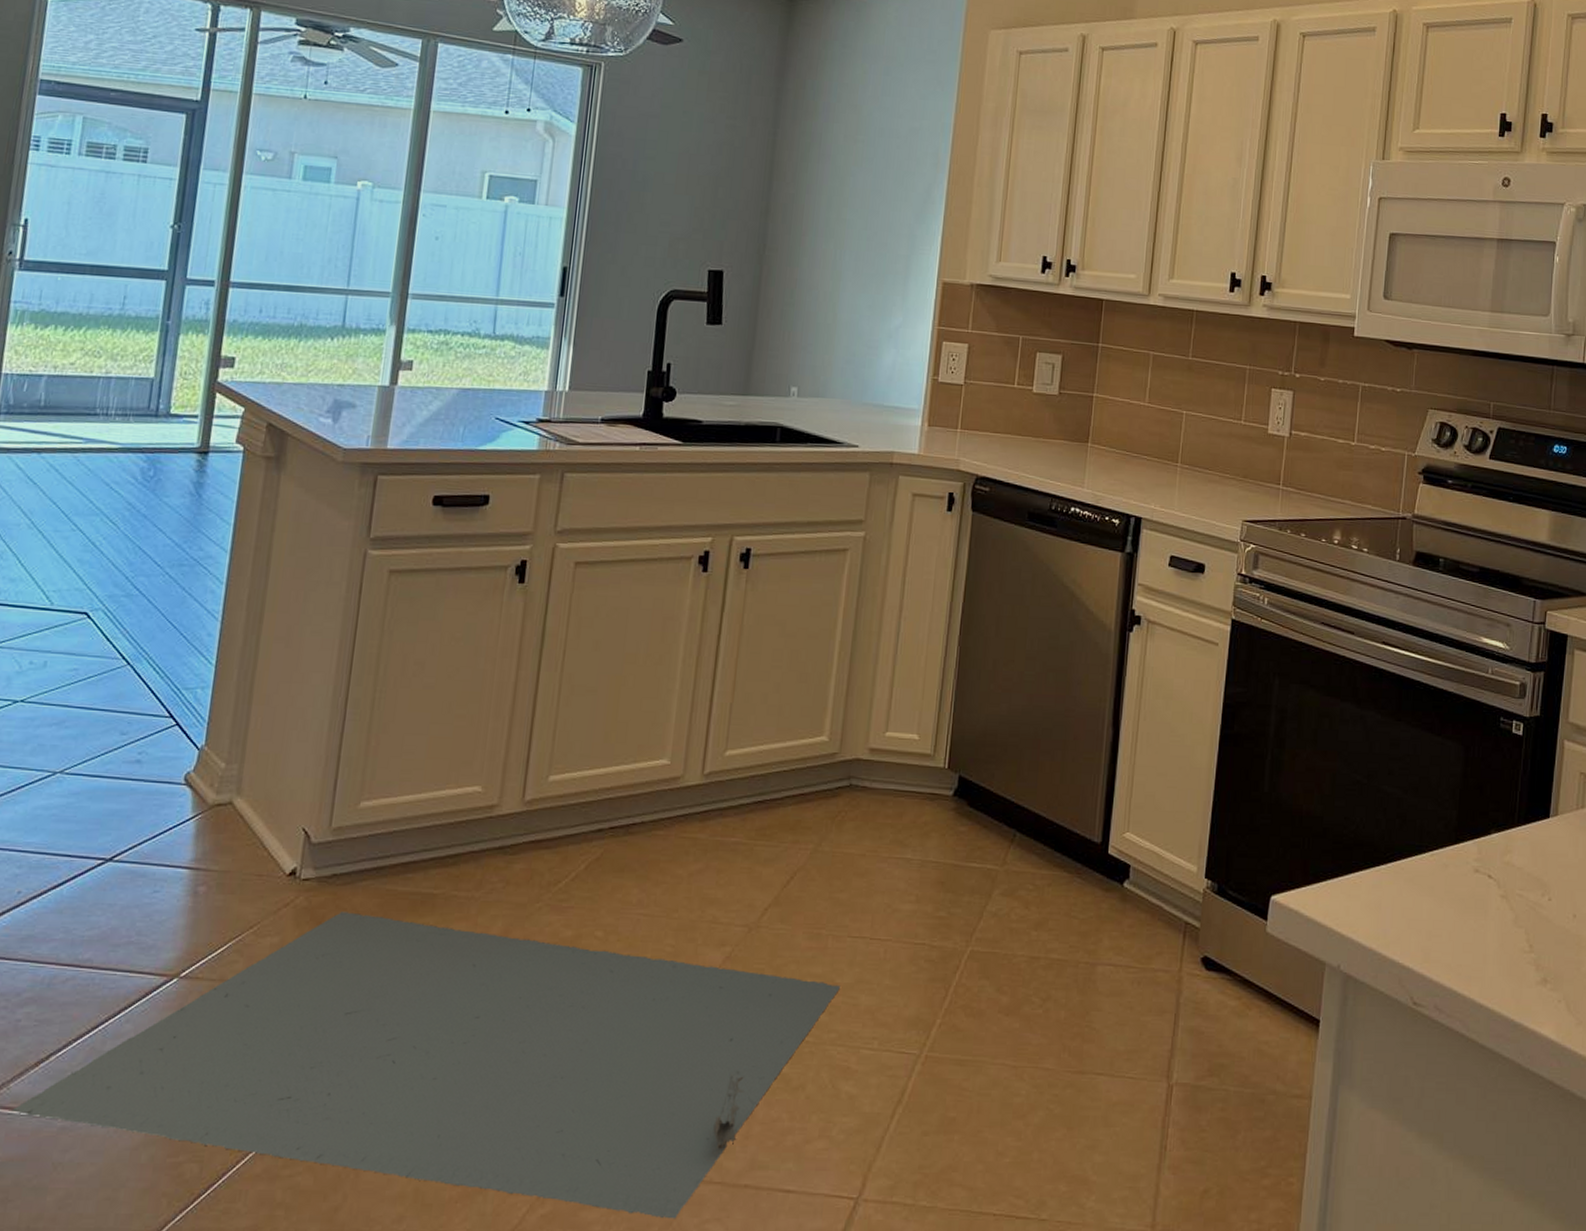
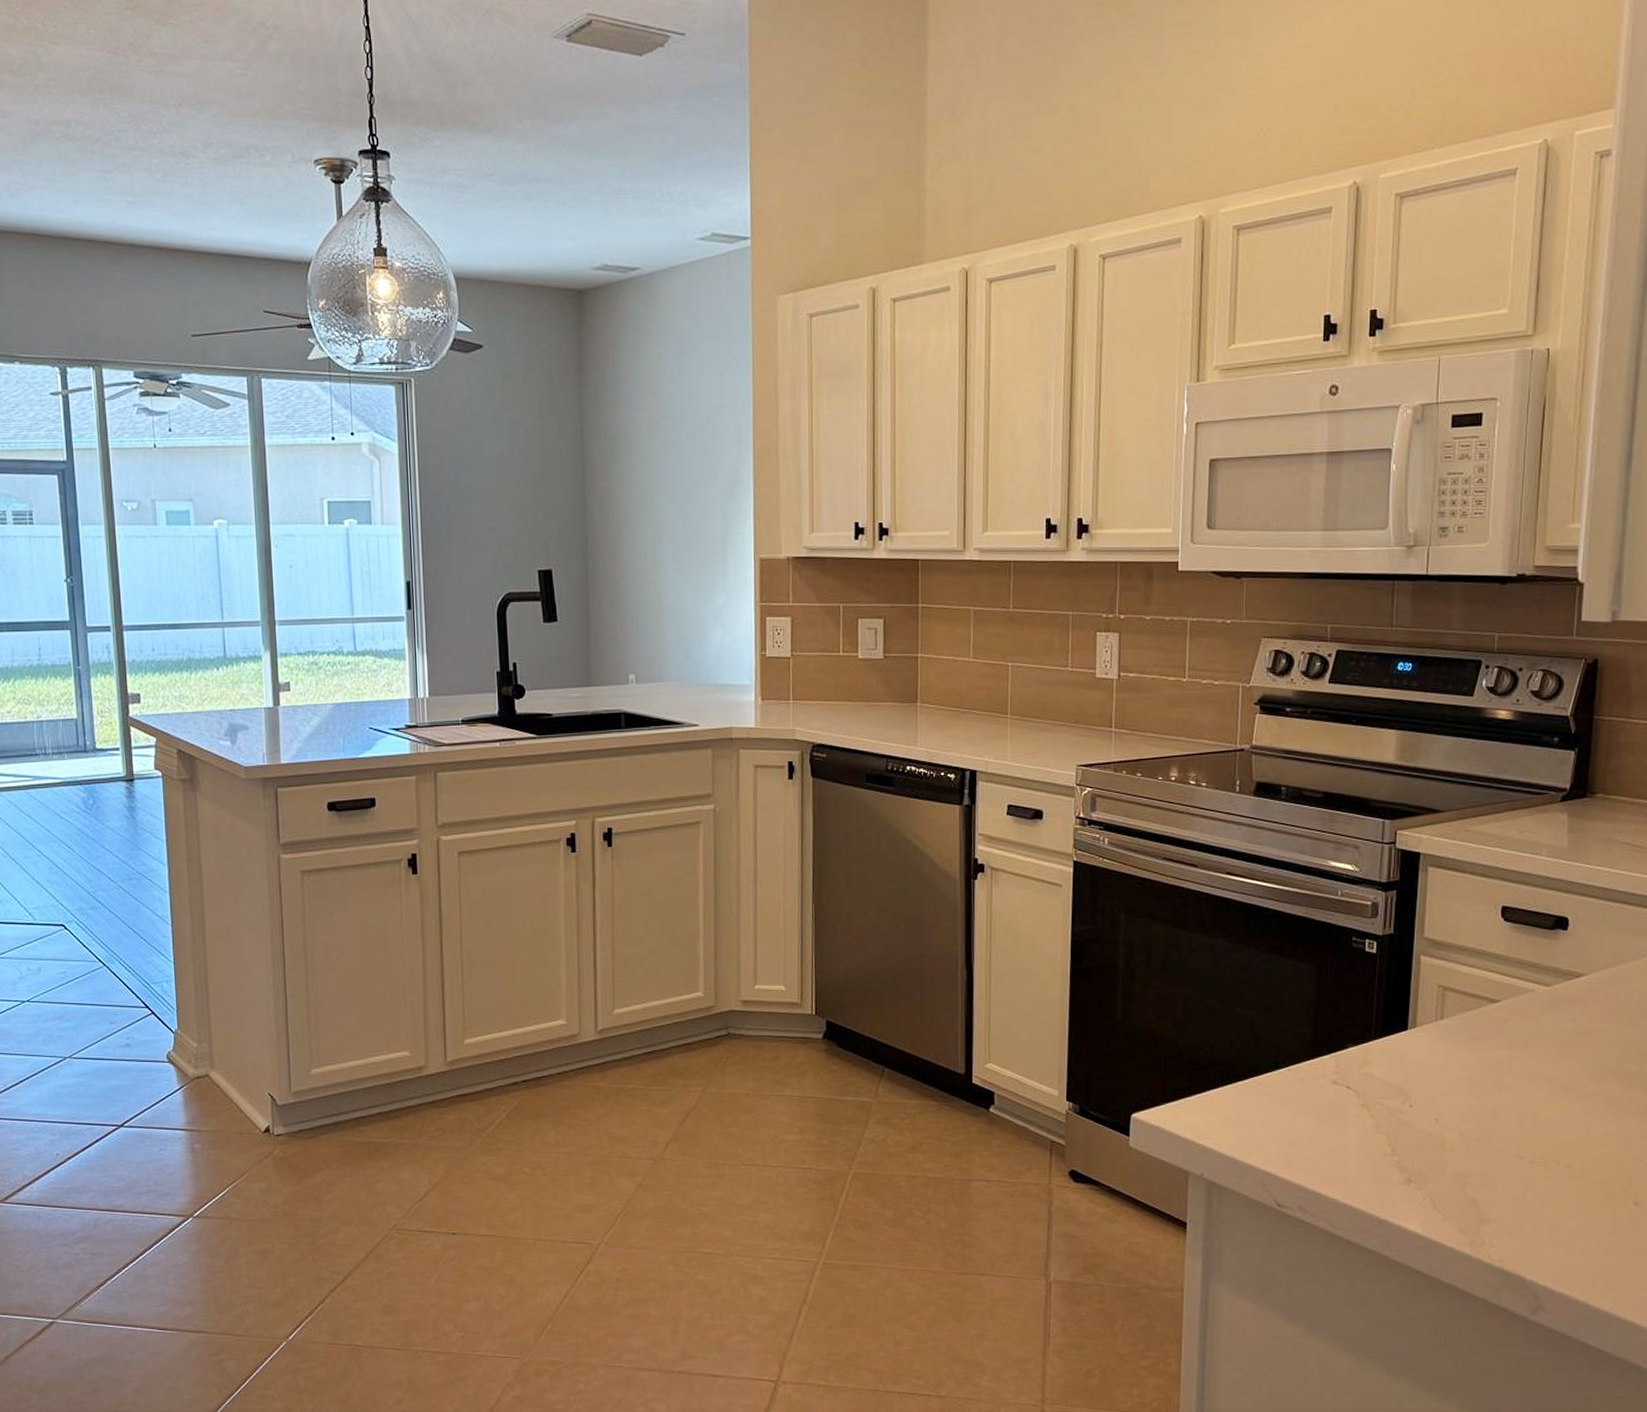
door mat: present [11,911,840,1219] -> none [86,1160,740,1399]

